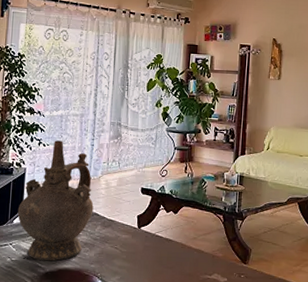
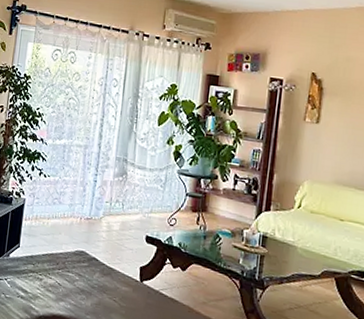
ceremonial vessel: present [17,140,94,261] -> none [14,172,93,305]

